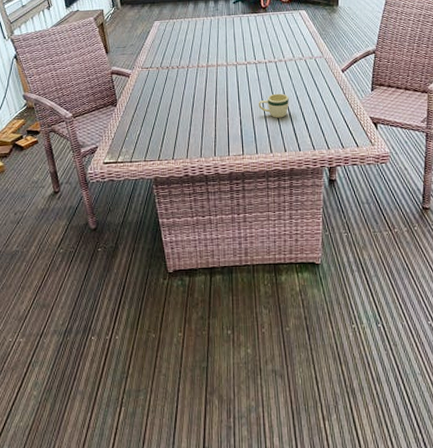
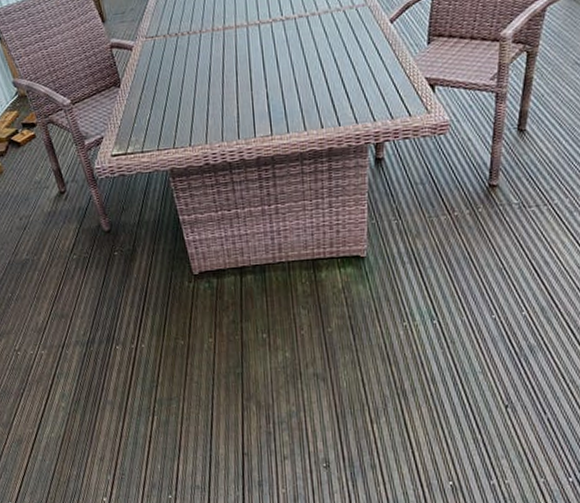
mug: present [258,93,289,118] -> none [287,56,325,88]

